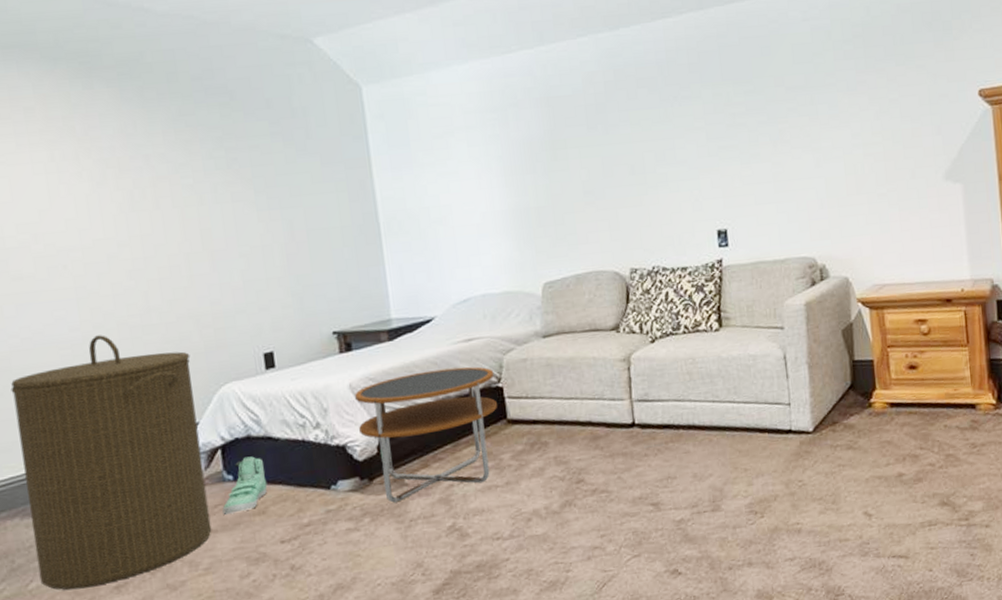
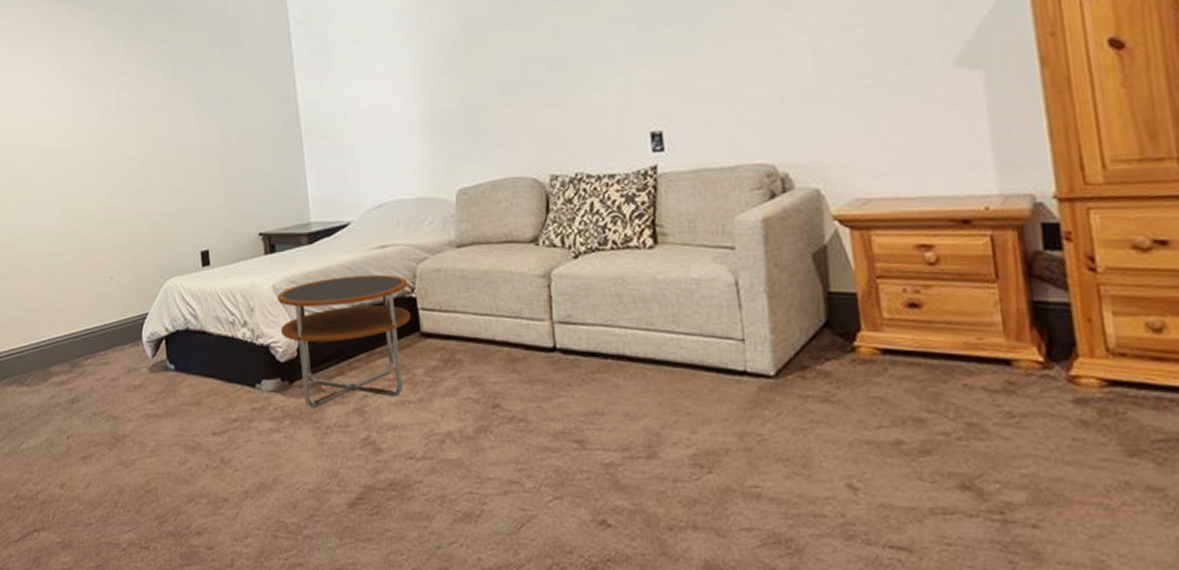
laundry hamper: present [11,335,212,590] -> none [12,228,157,455]
sneaker: present [222,456,268,515] -> none [165,348,202,401]

